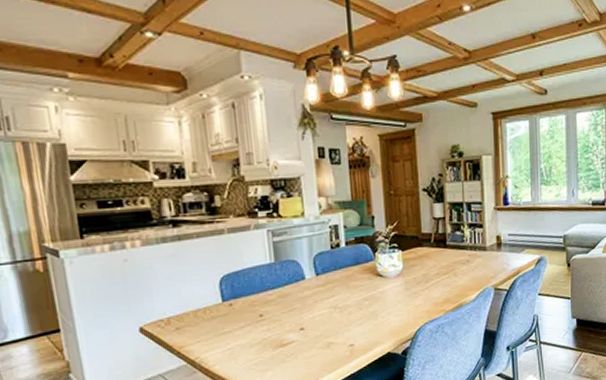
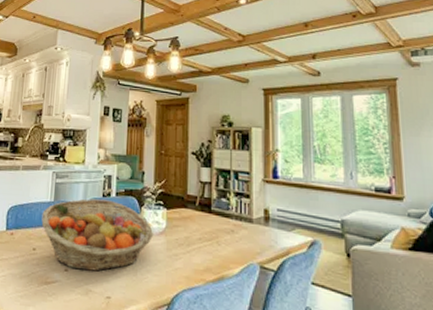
fruit basket: none [263,251,390,327] -> present [41,199,153,272]

